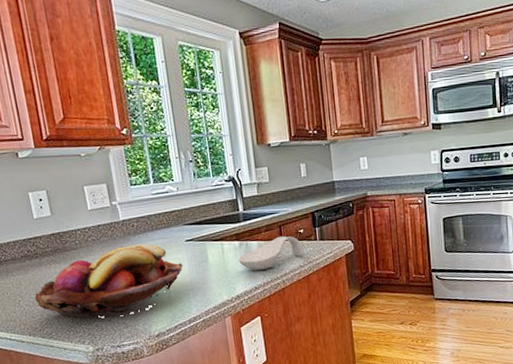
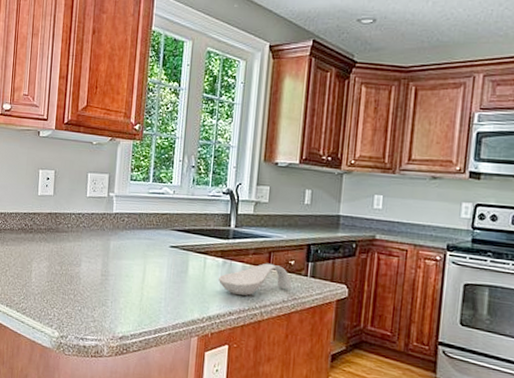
fruit basket: present [35,243,183,319] -> none [20,238,162,309]

